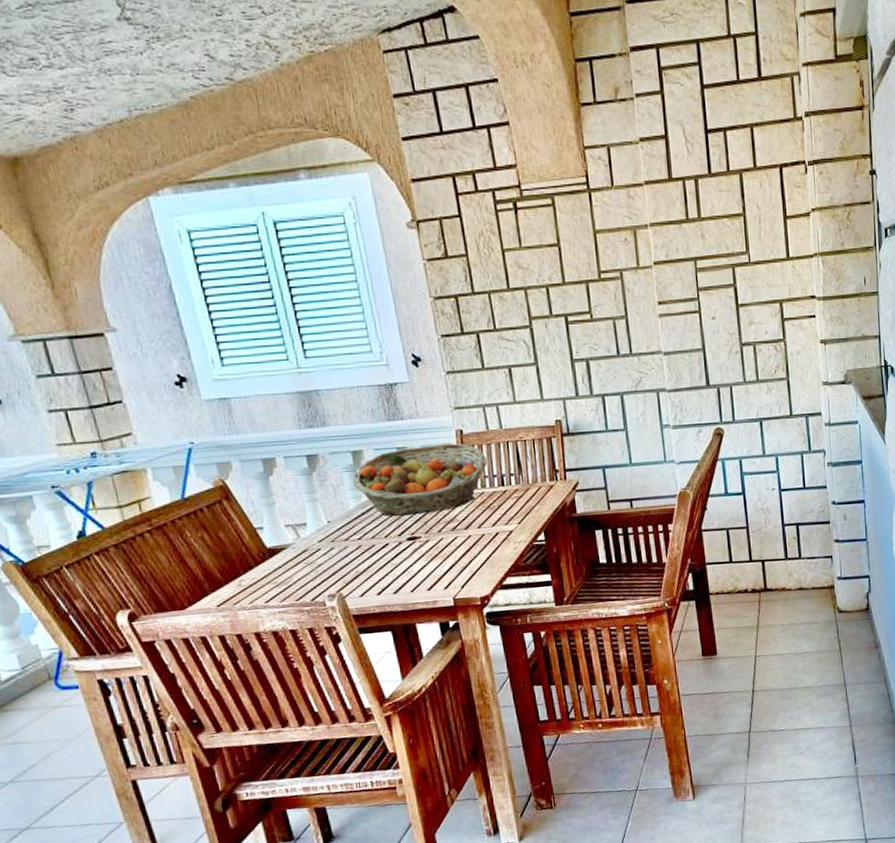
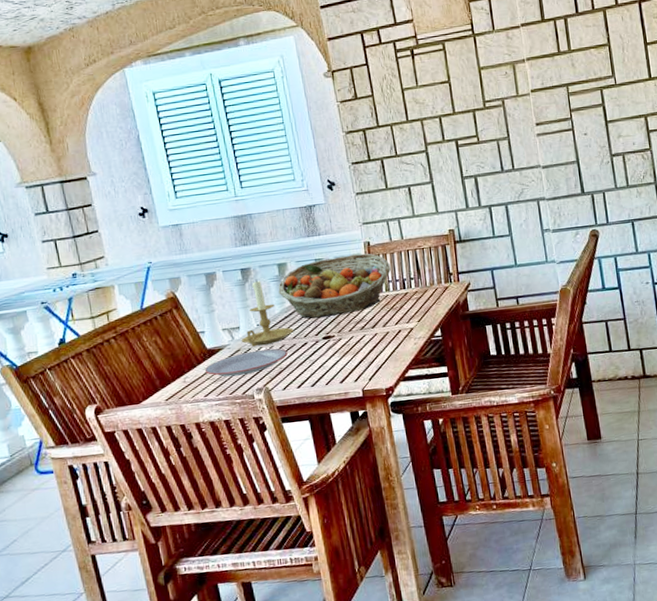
plate: none [264,549,365,581] -> present [204,348,288,377]
candle holder: none [308,468,372,547] -> present [241,279,294,347]

